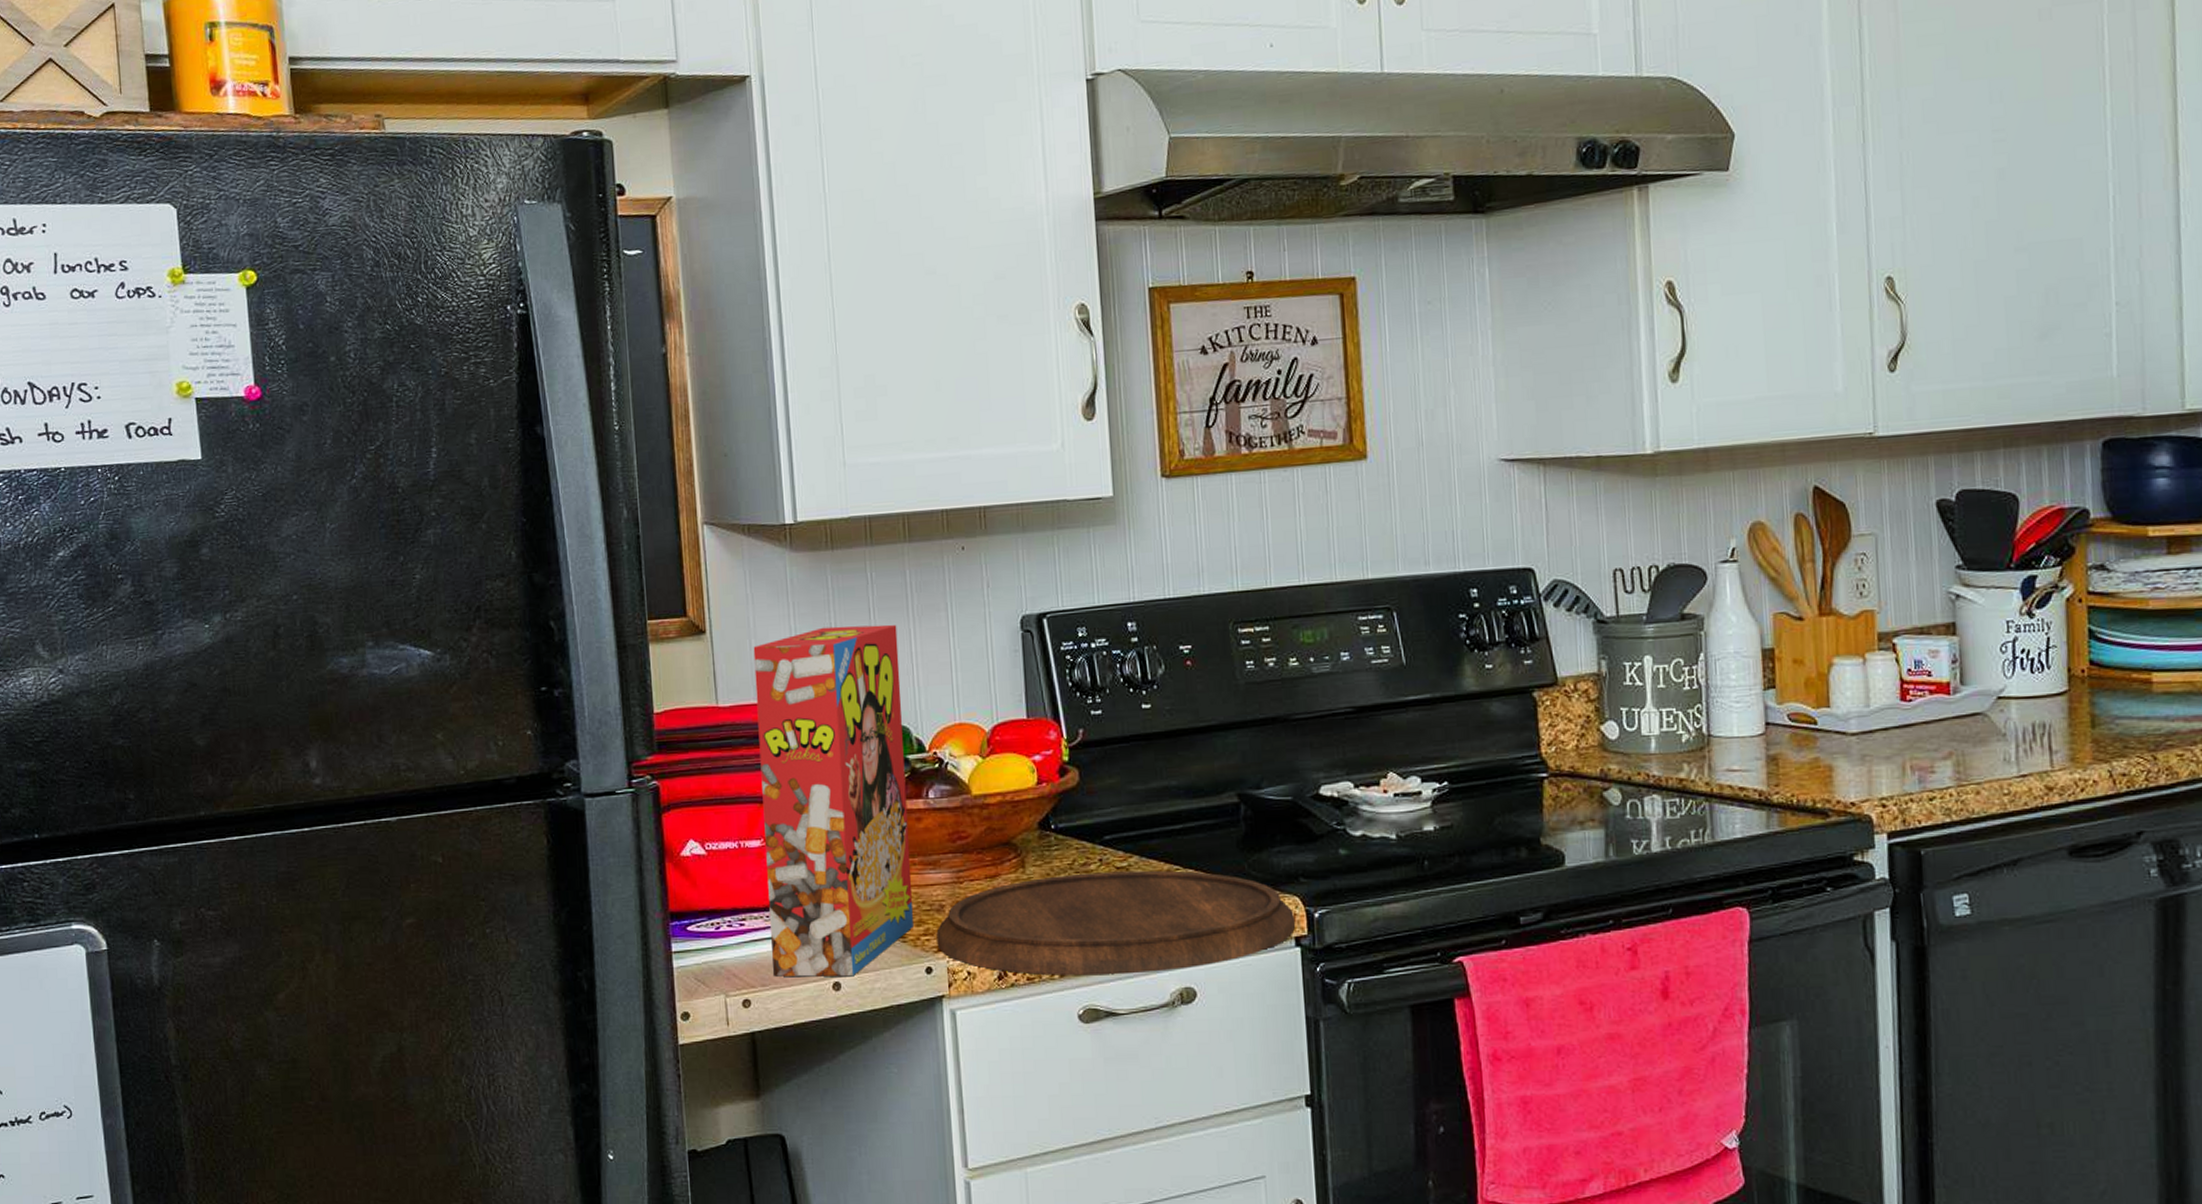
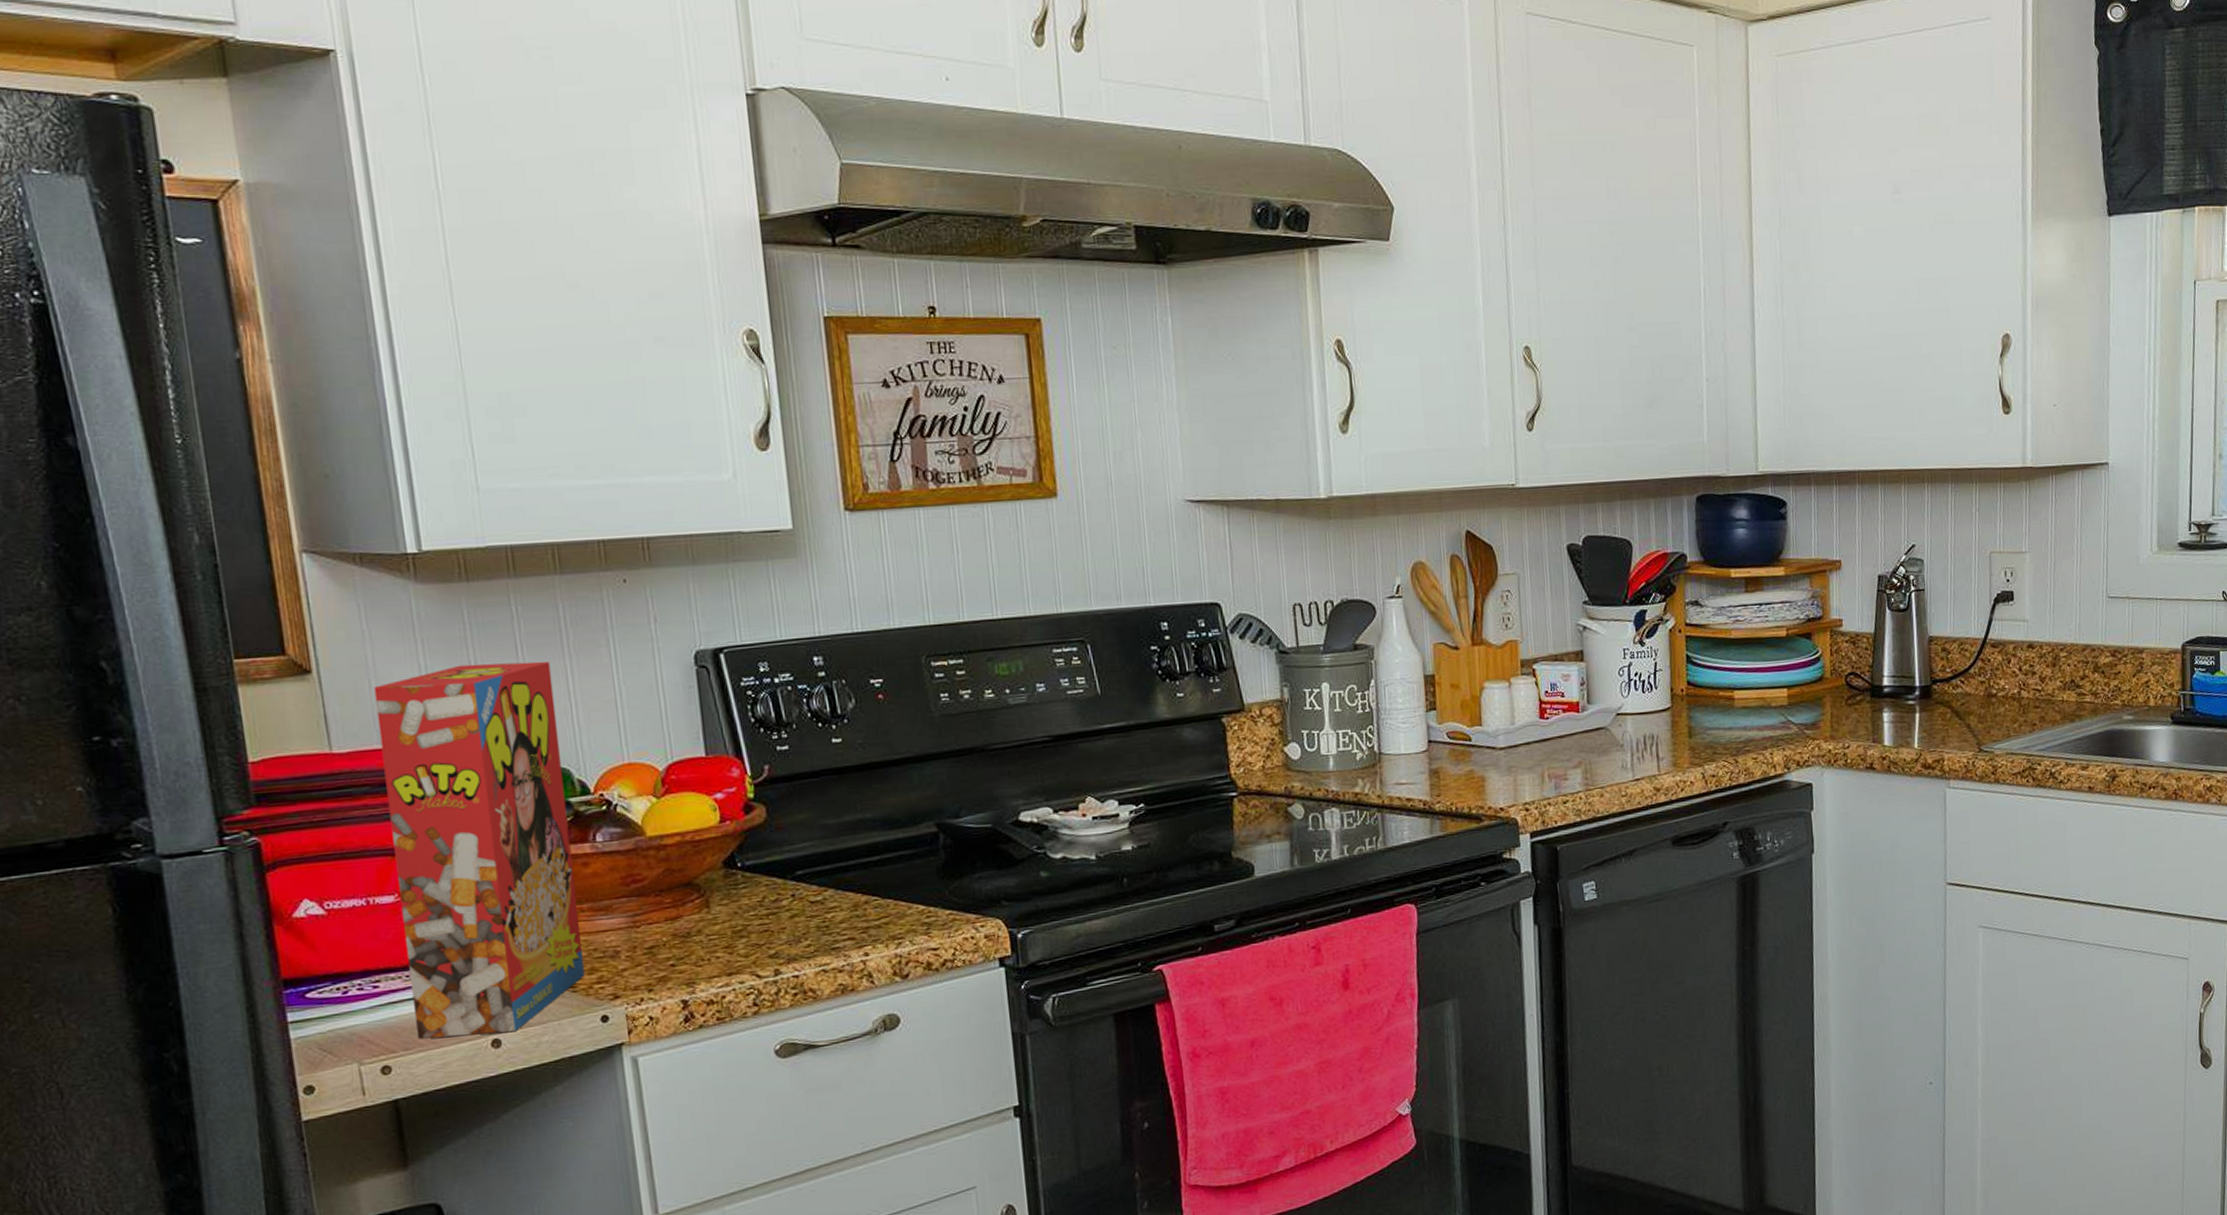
cutting board: present [936,870,1295,976] -> none [611,901,998,1014]

